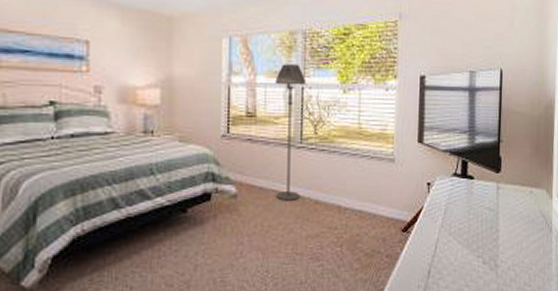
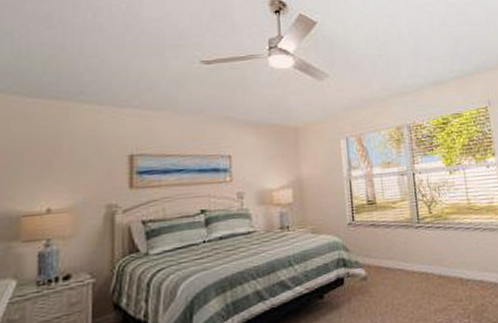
floor lamp: present [275,64,307,201] -> none [389,154,424,279]

